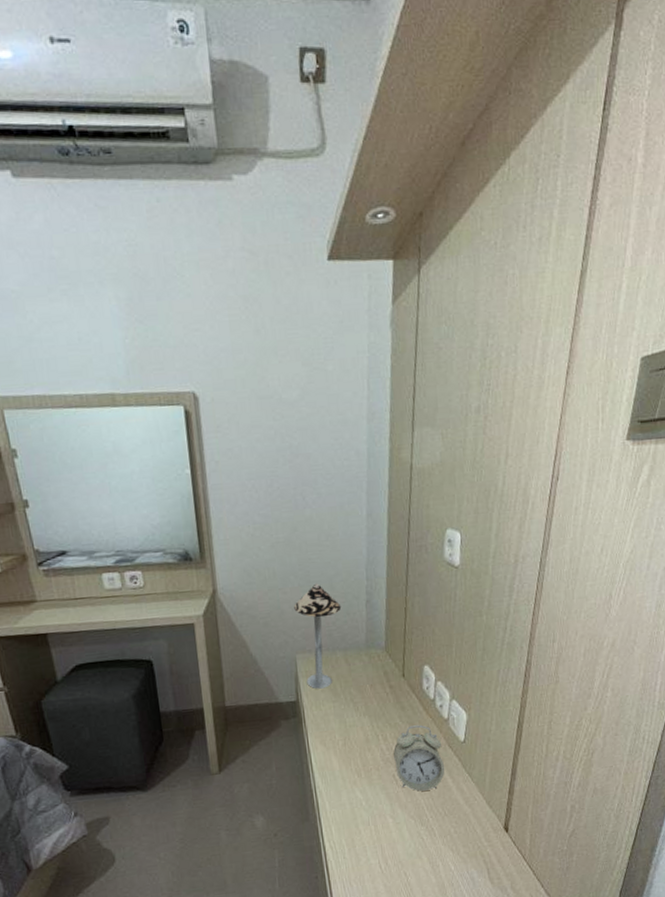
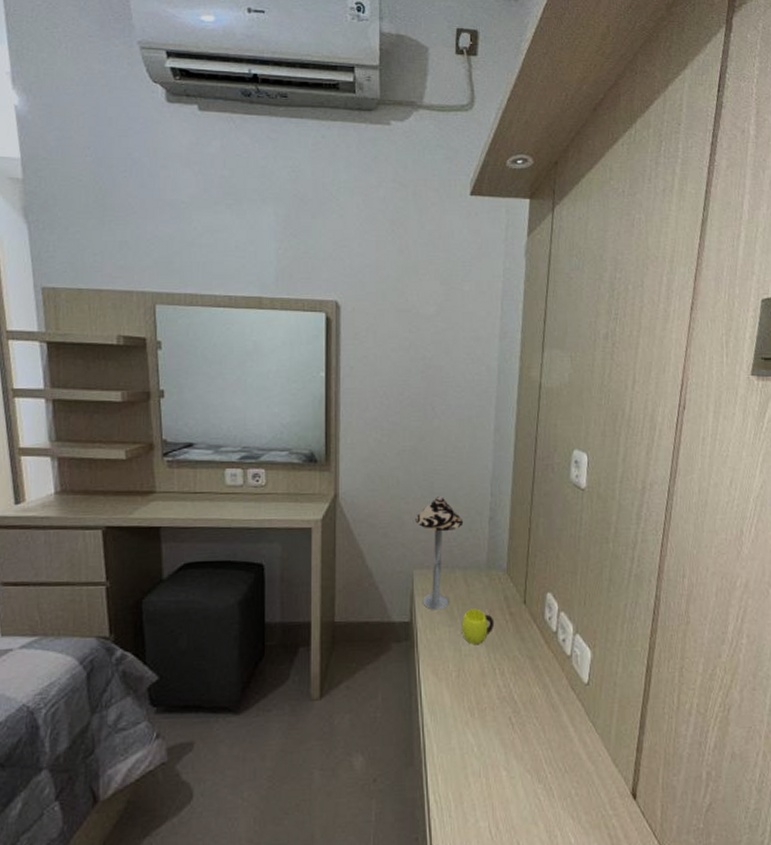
cup: none [344,684,376,716] -> present [461,608,495,644]
alarm clock: present [393,725,445,791] -> none [511,660,567,740]

